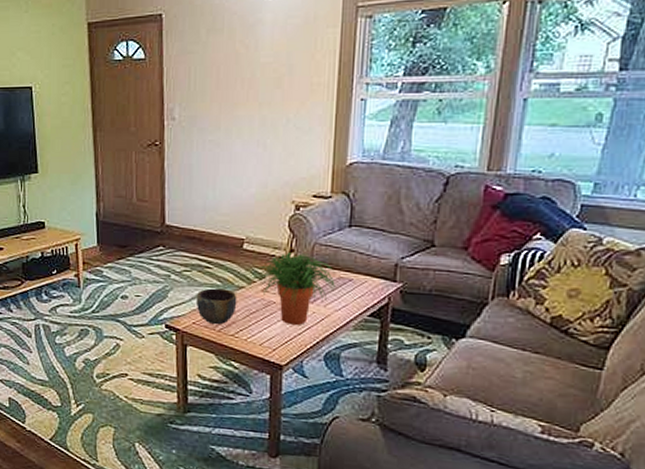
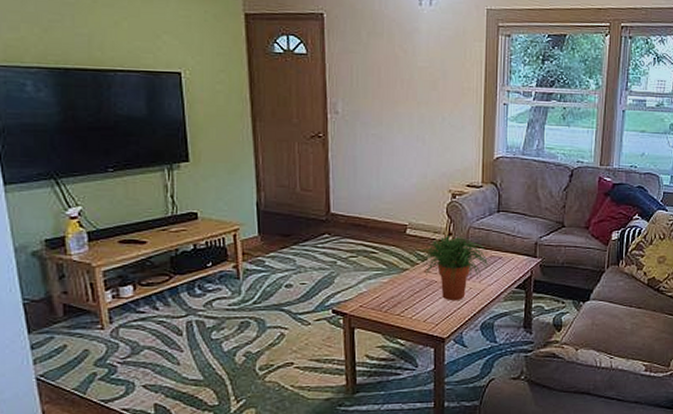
bowl: present [195,288,237,325] -> none [362,272,402,306]

